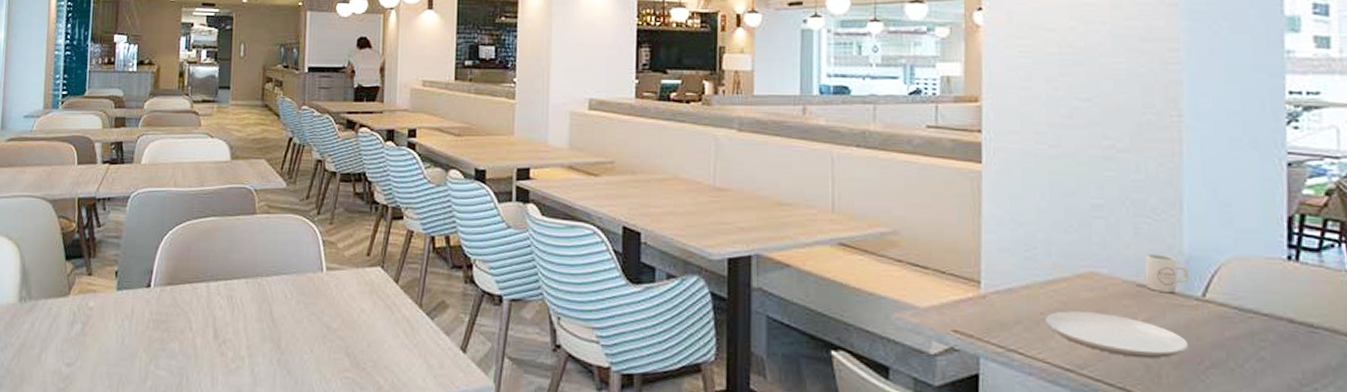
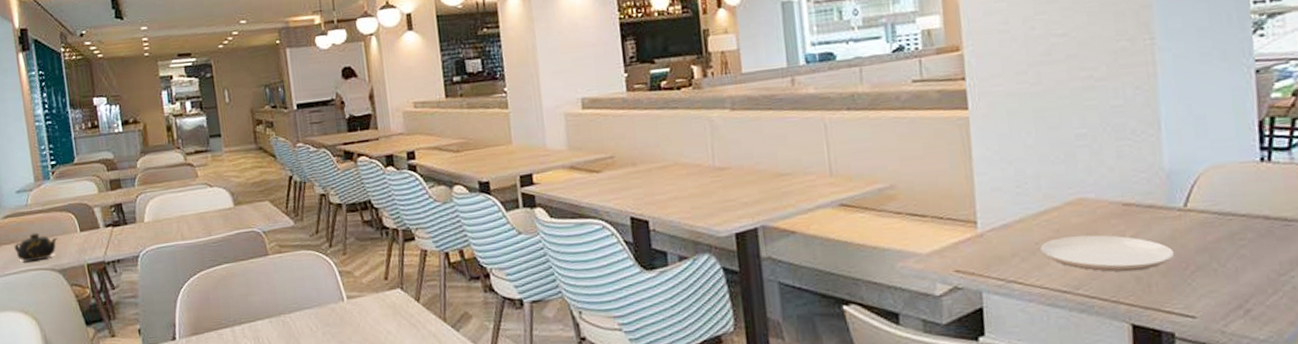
teapot: none [11,159,56,187] -> present [14,232,59,262]
mug: present [1144,253,1189,294] -> none [1128,172,1171,209]

